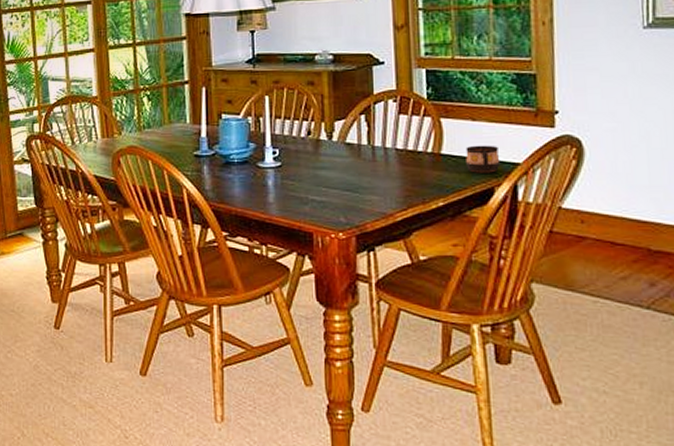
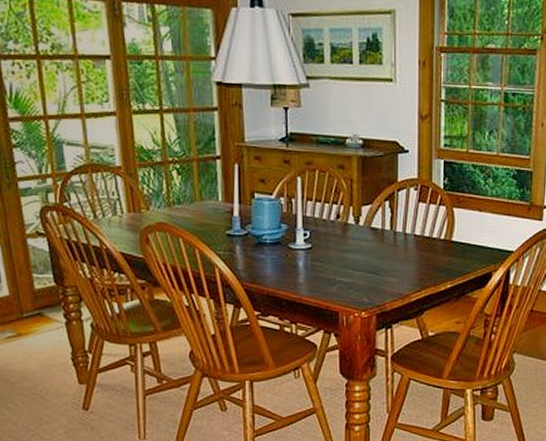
cup: present [466,145,501,173] -> none [471,234,499,259]

